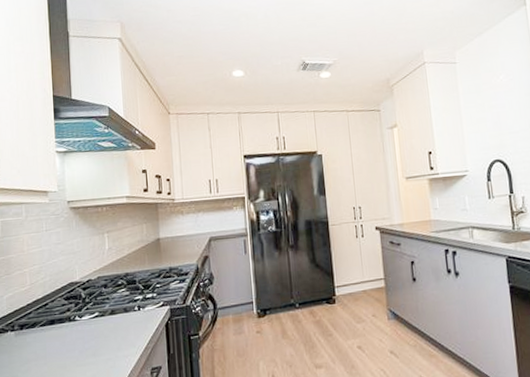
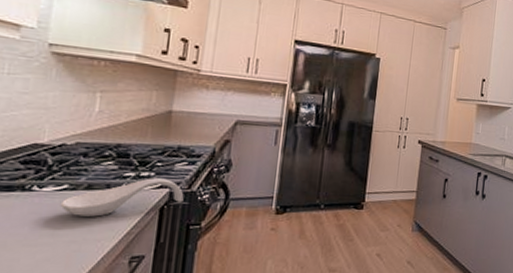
spoon rest: none [95,297,182,338] -> present [60,178,184,217]

